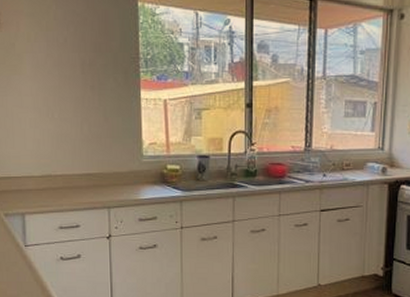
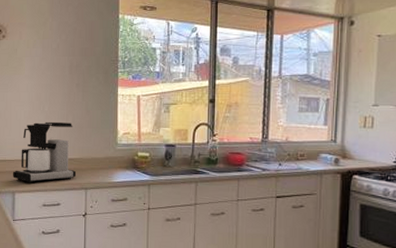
coffee maker: none [21,131,96,204] -> present [13,121,76,184]

